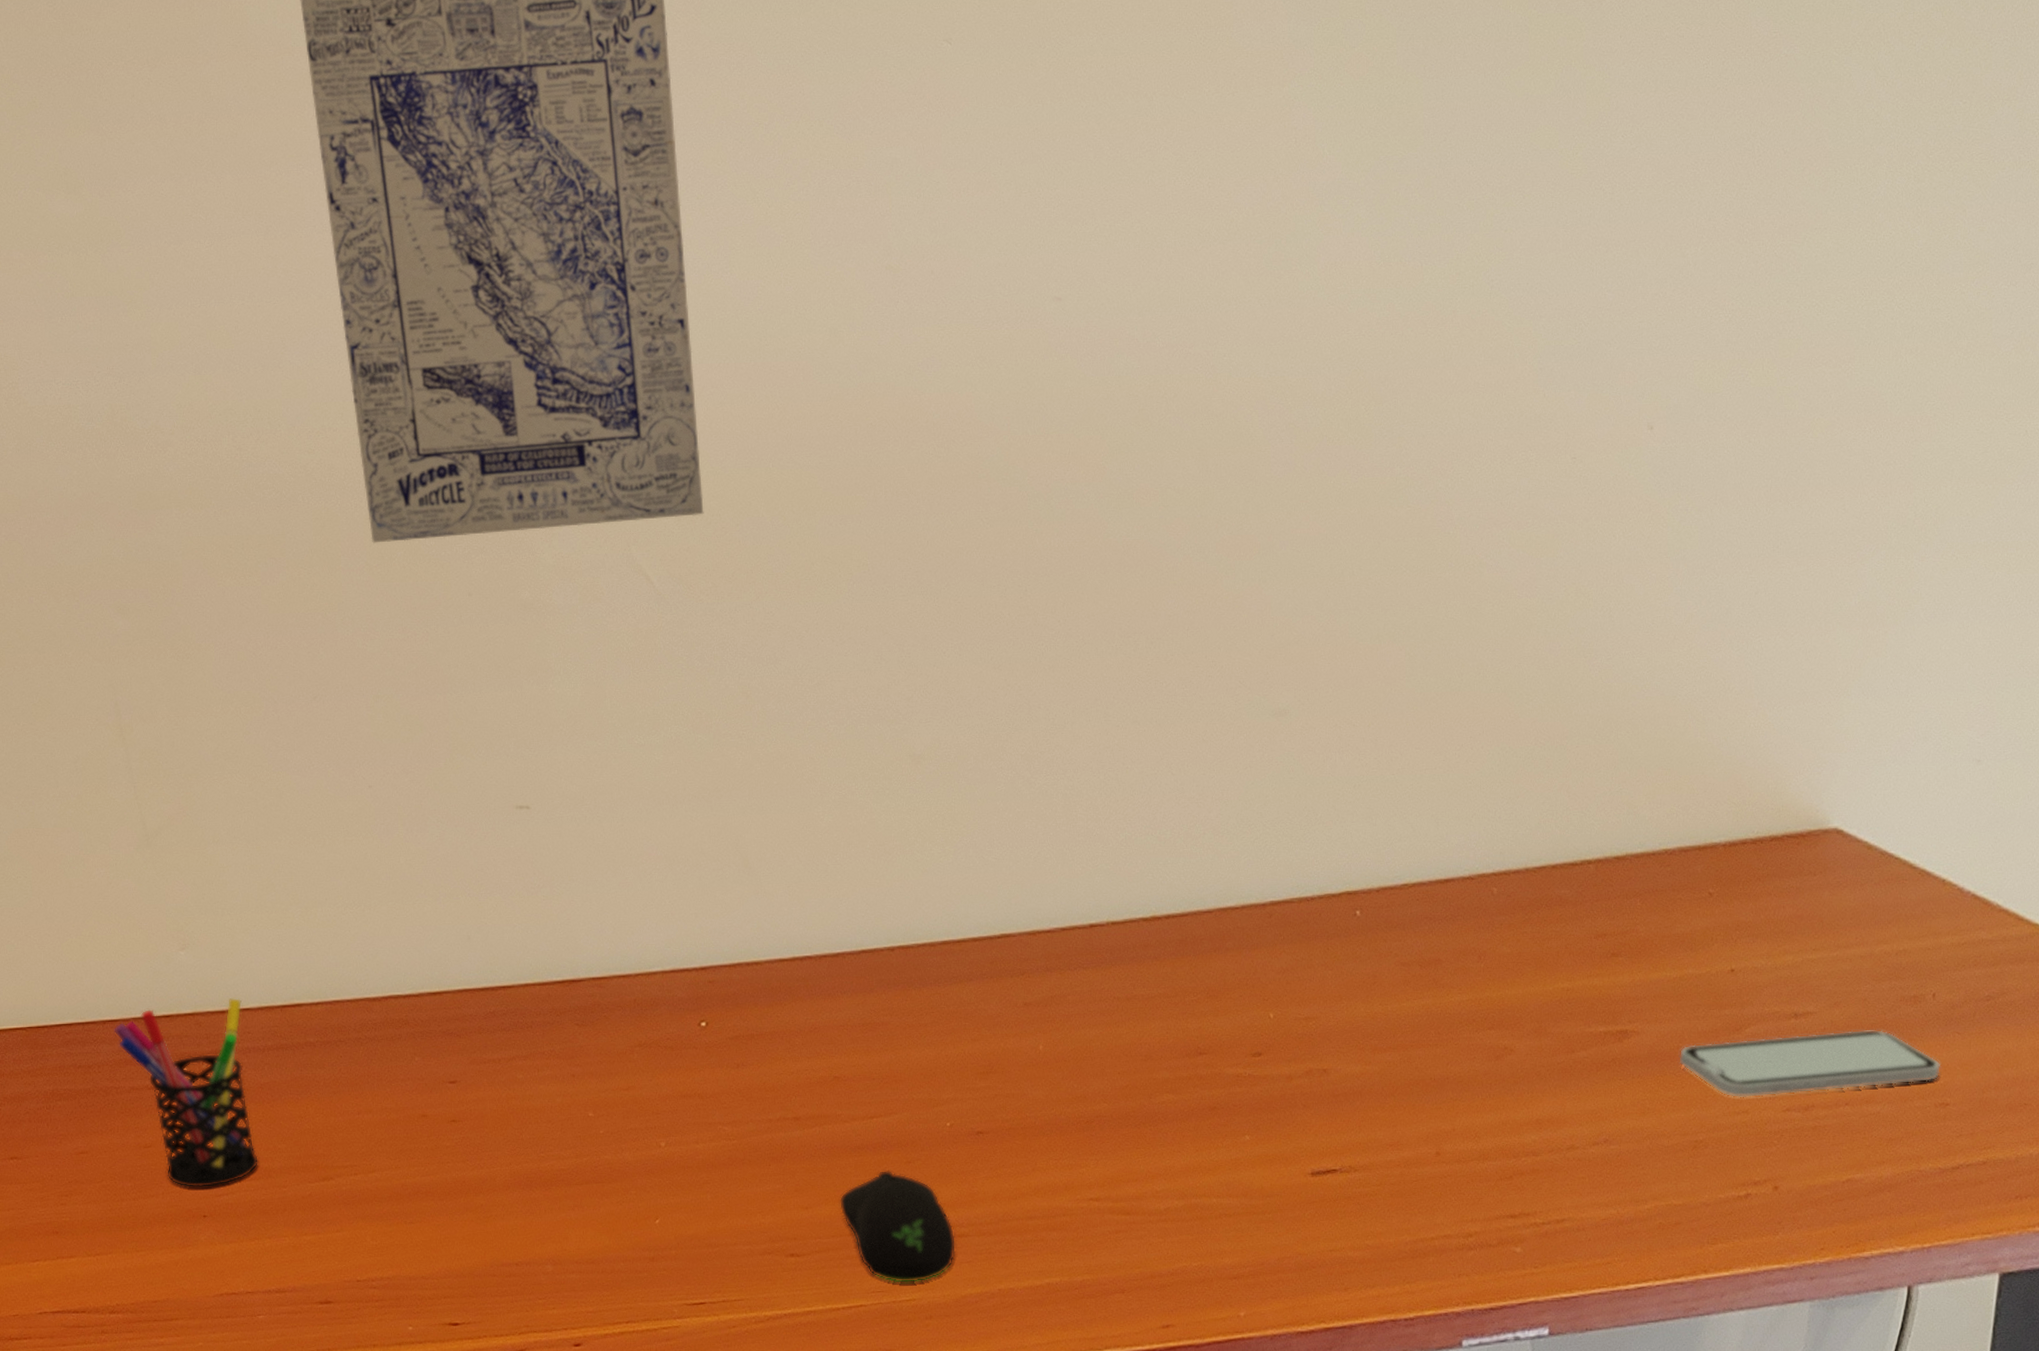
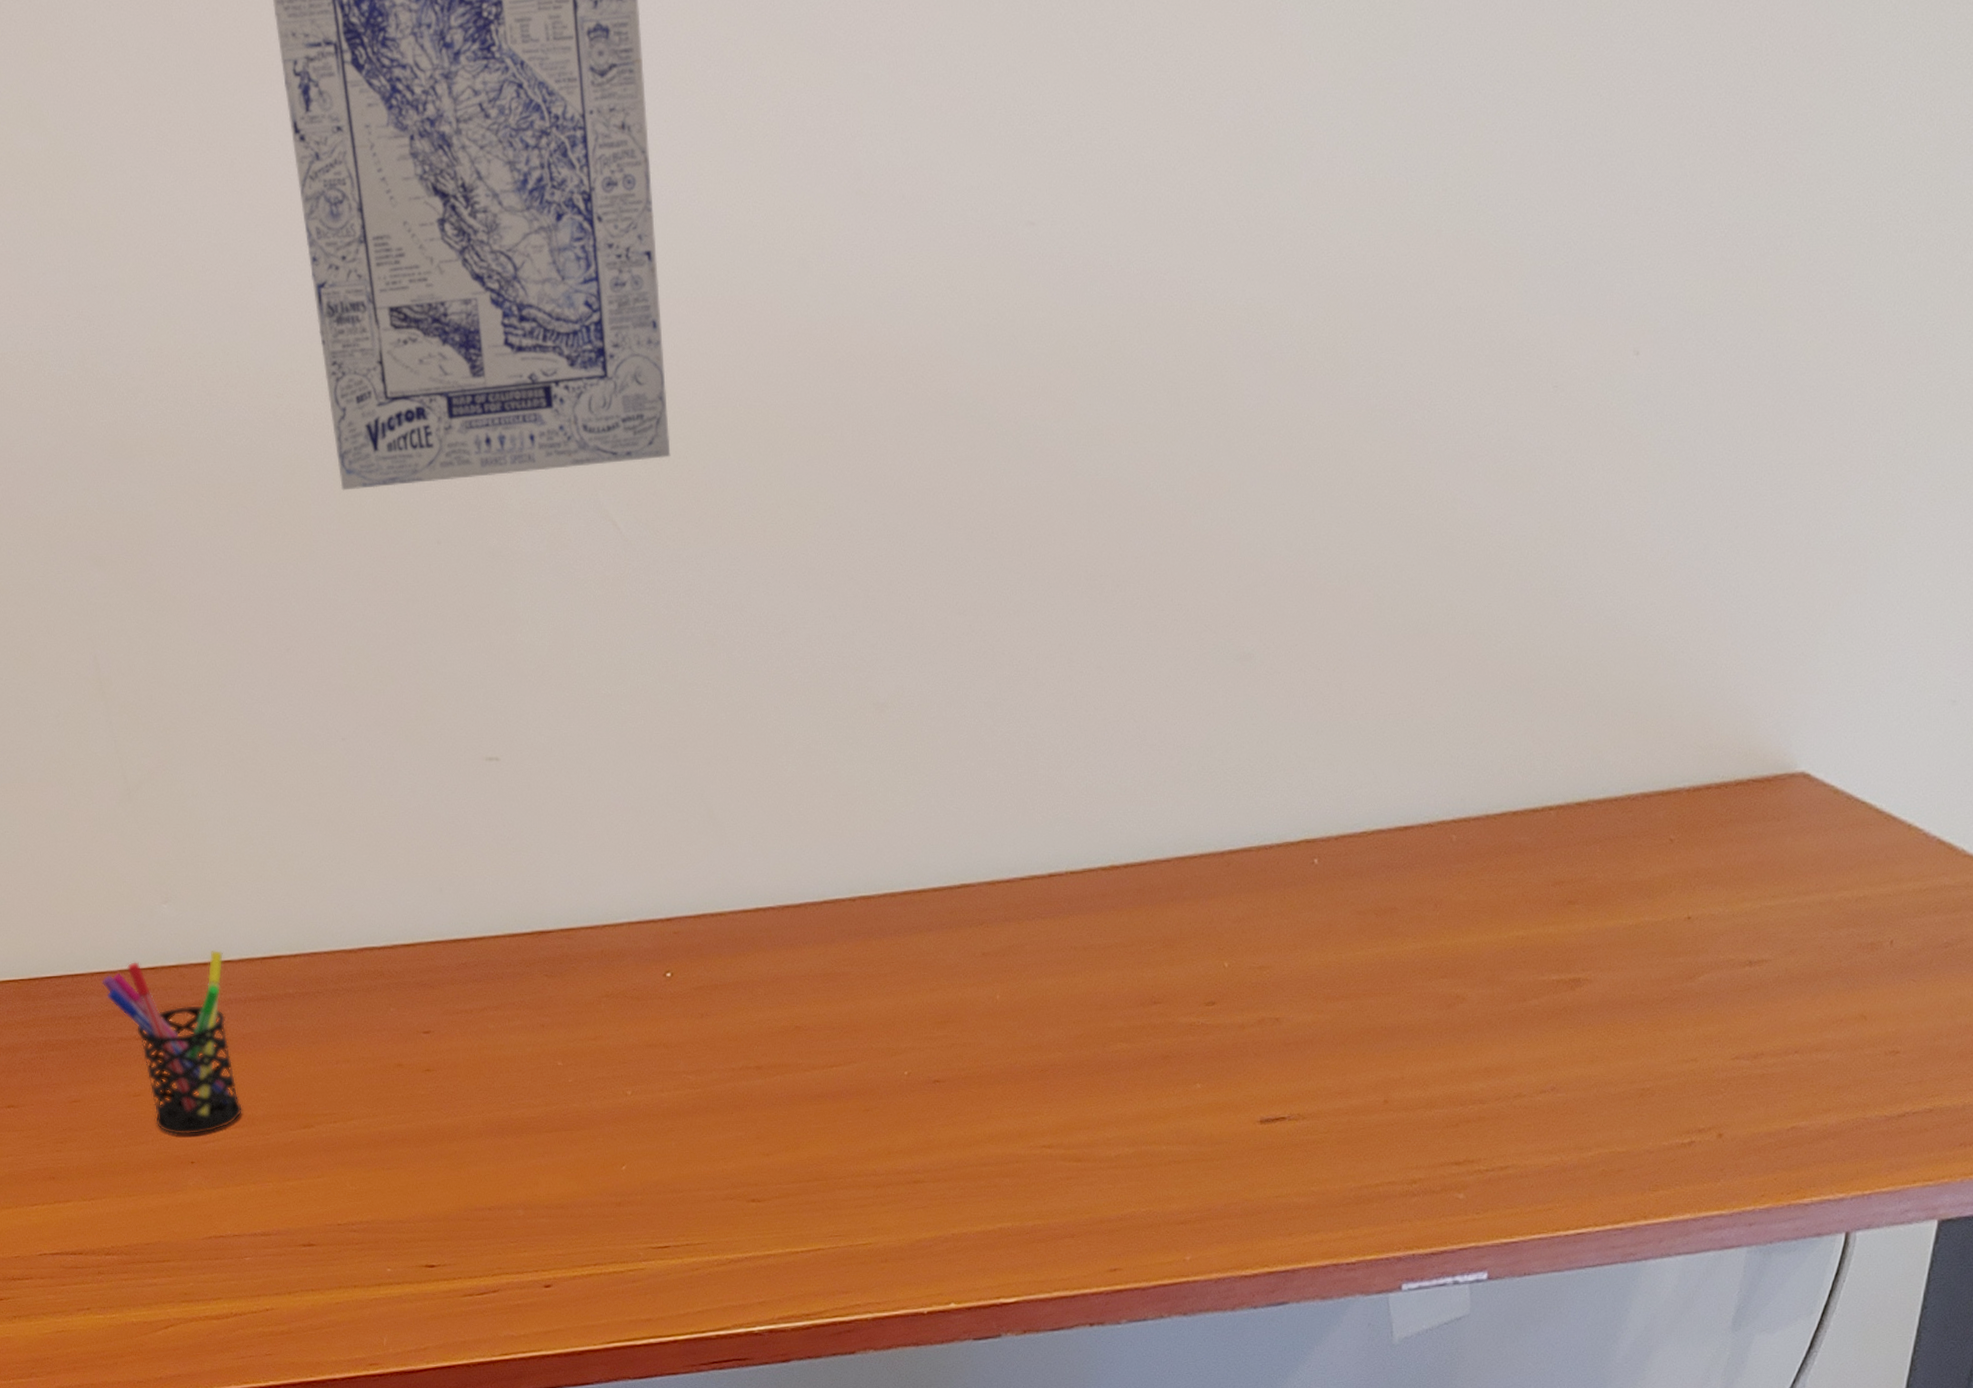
computer mouse: present [840,1170,957,1283] -> none [800,1117,912,1227]
smartphone: present [1679,1029,1941,1098] -> none [1630,976,1894,1046]

